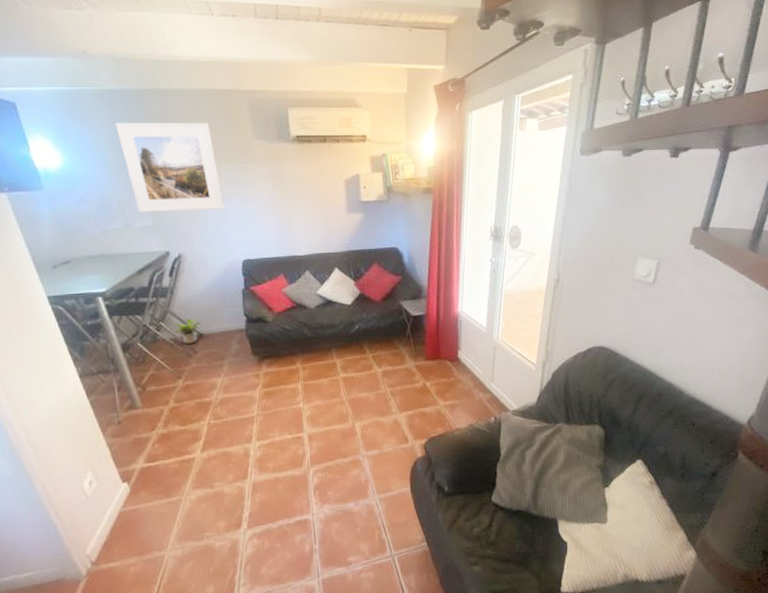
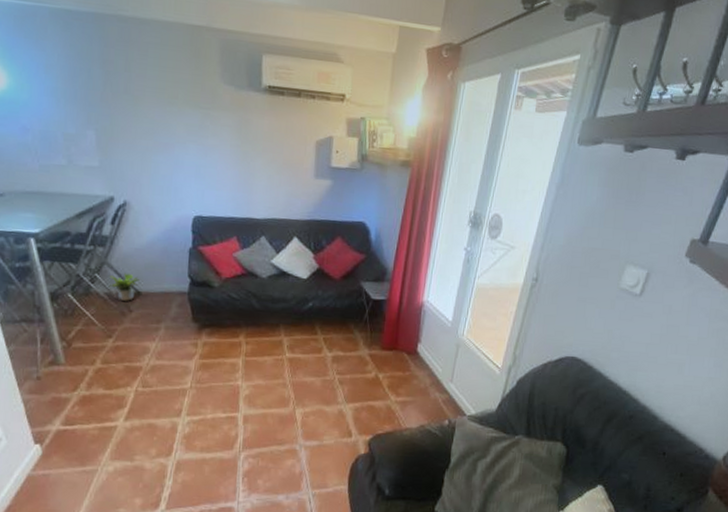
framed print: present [115,122,224,213] -> none [69,47,180,157]

